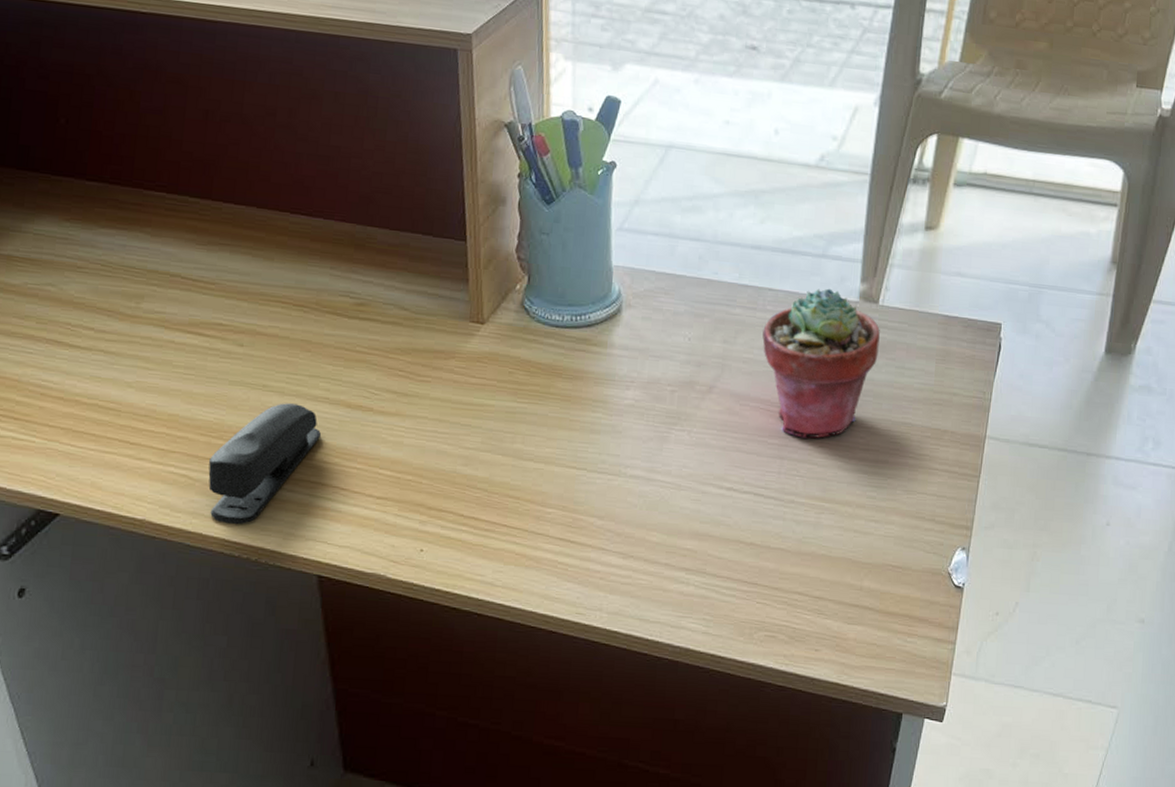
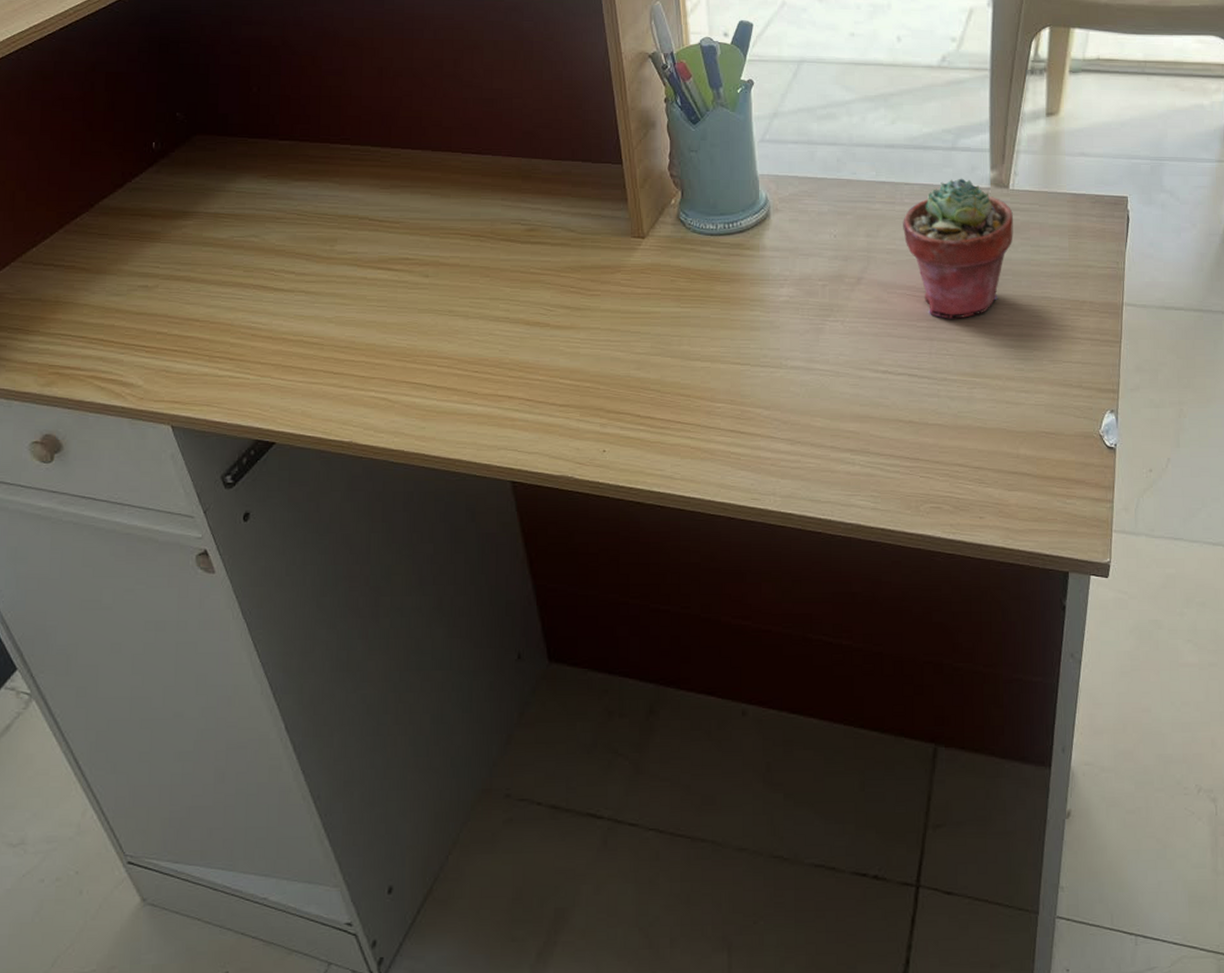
stapler: present [208,403,321,525] -> none [405,325,504,440]

